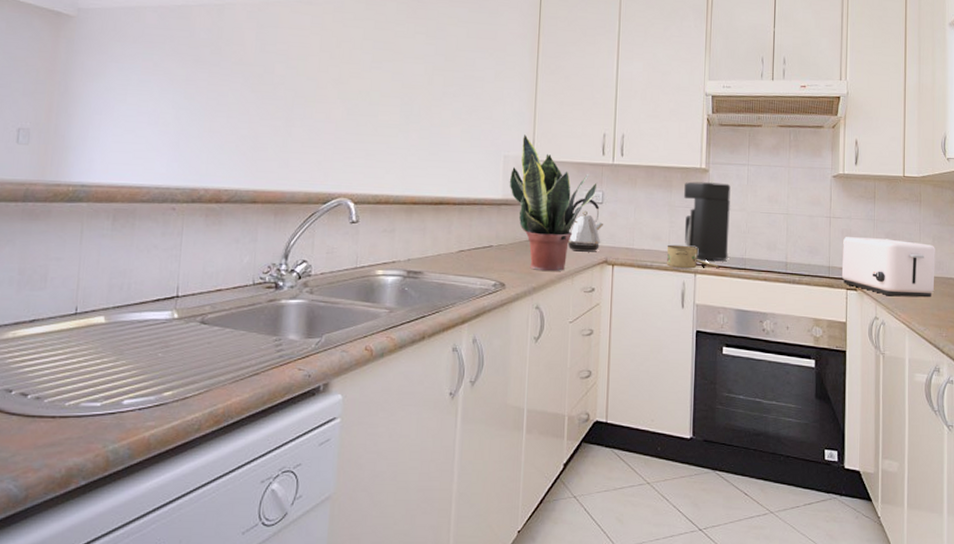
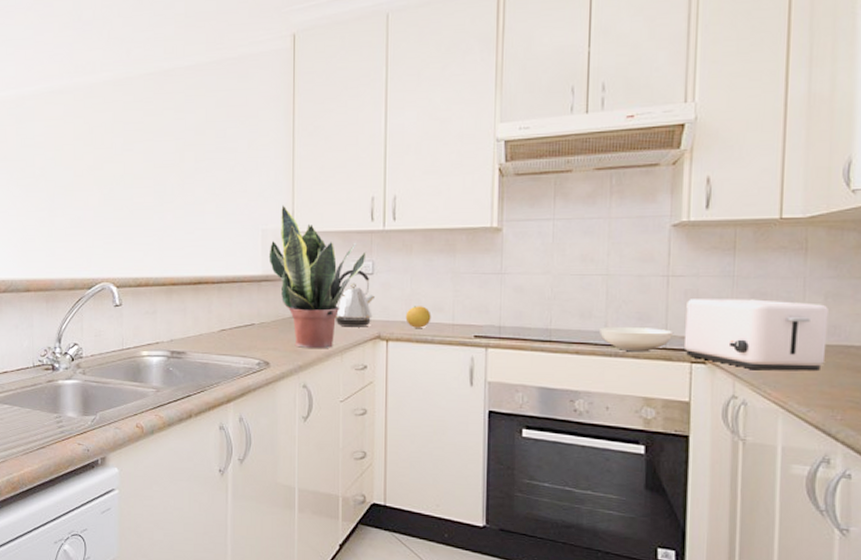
fruit: none [629,234,651,254] -> present [405,306,431,328]
cooking pot: present [666,244,720,269] -> none [450,316,517,343]
coffee maker: present [684,181,731,261] -> none [471,243,531,333]
bowl: none [781,257,835,280] -> present [598,326,674,352]

